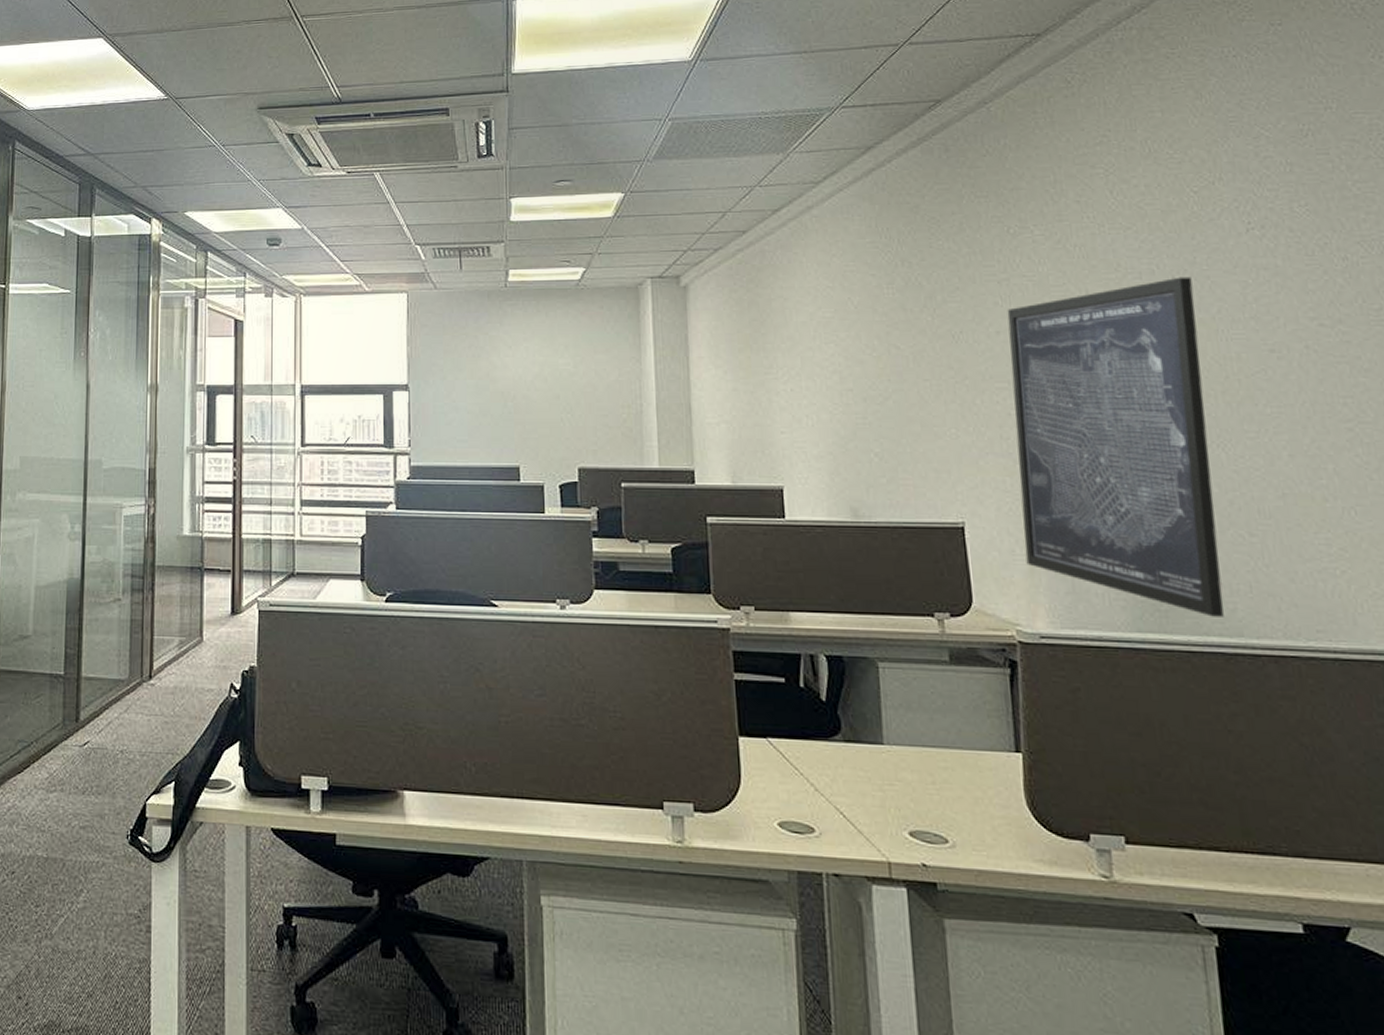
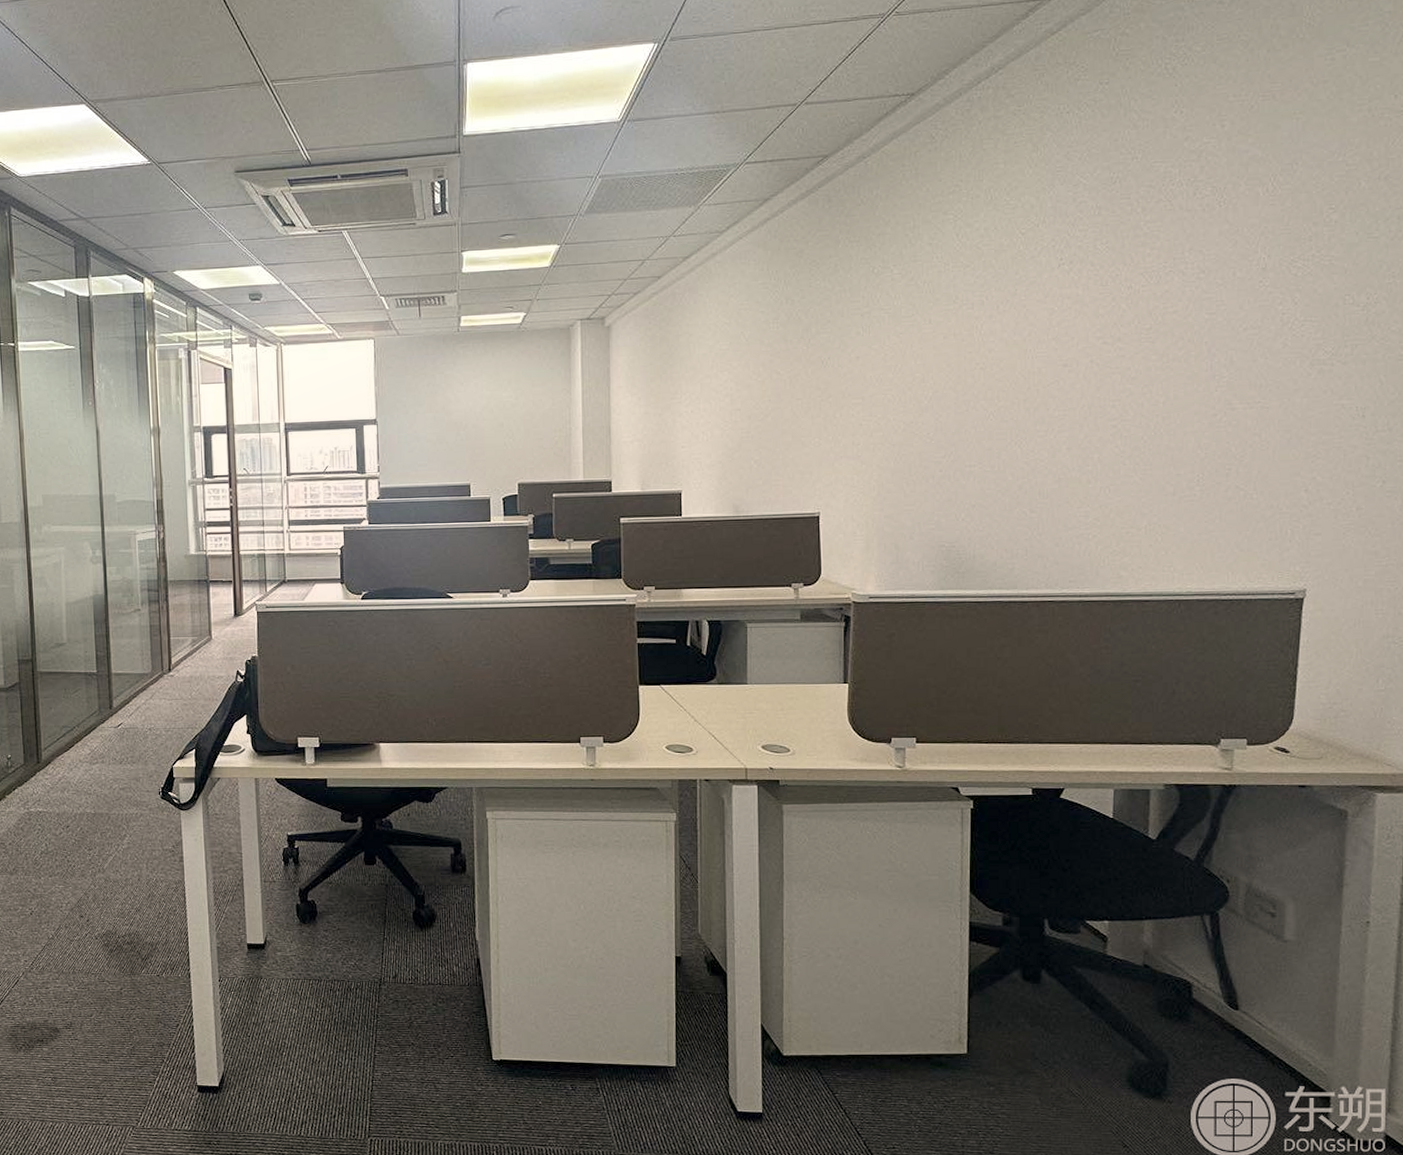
wall art: present [1007,276,1224,617] -> none [863,306,1012,575]

